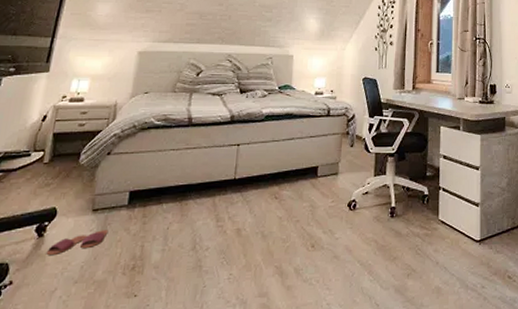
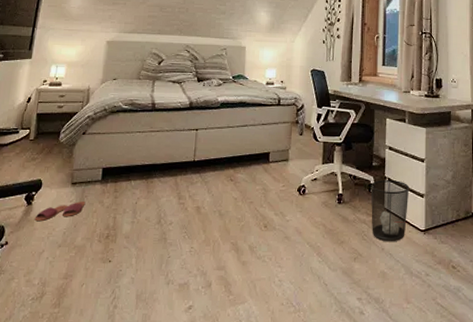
waste bin: none [424,190,465,255] -> present [370,180,410,242]

